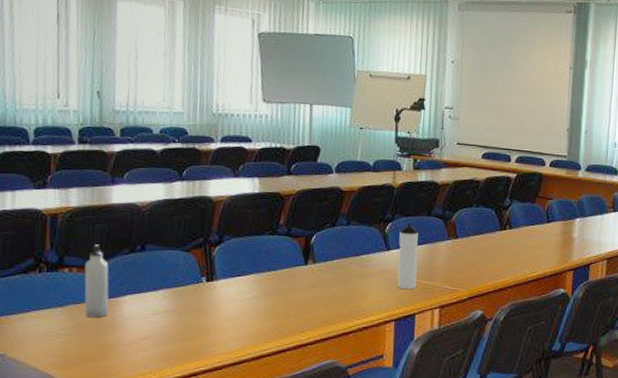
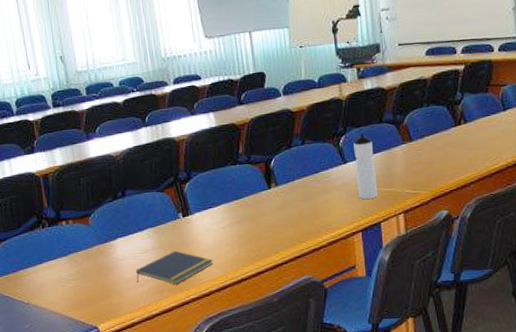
water bottle: present [84,244,109,318] -> none [78,196,105,262]
notepad: none [141,316,232,353] -> present [136,250,213,284]

